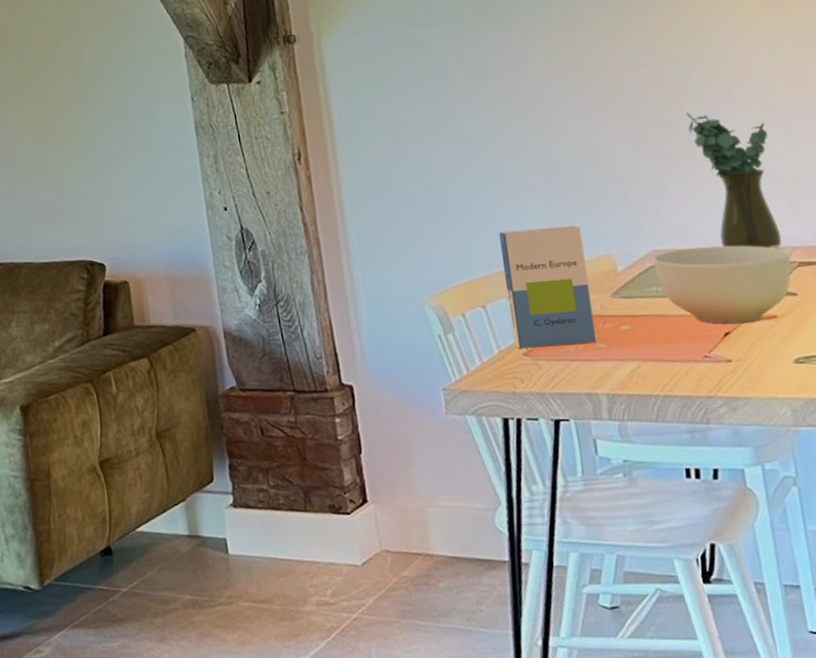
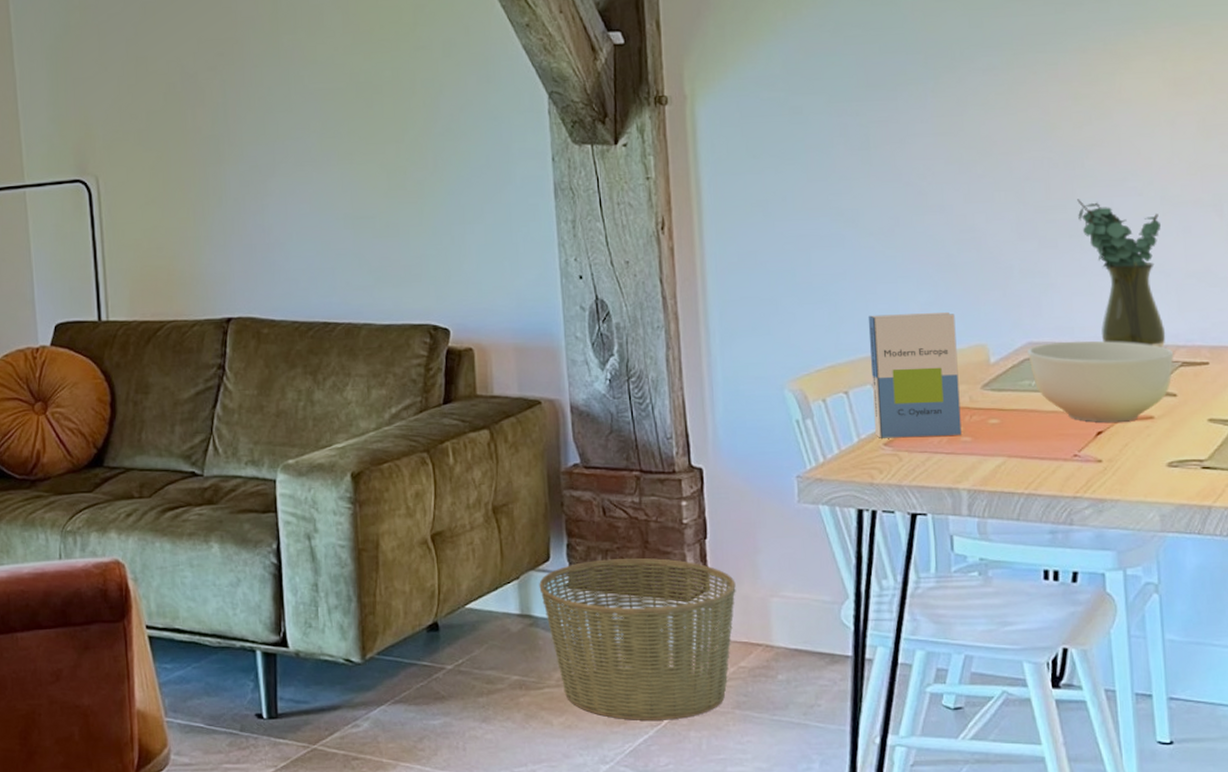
basket: none [205,474,393,634] -> present [539,558,736,720]

